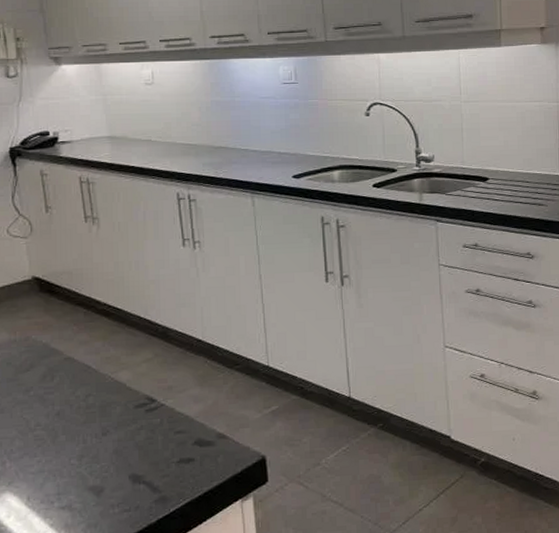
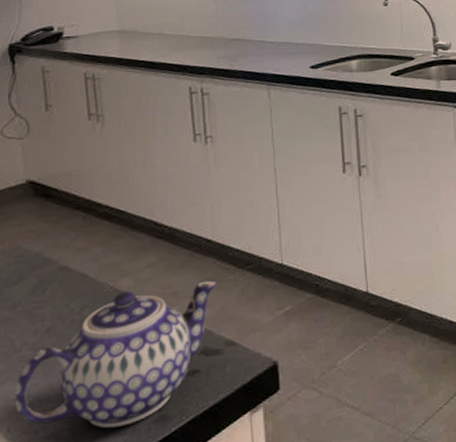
teapot: none [32,377,209,504] -> present [14,280,218,428]

